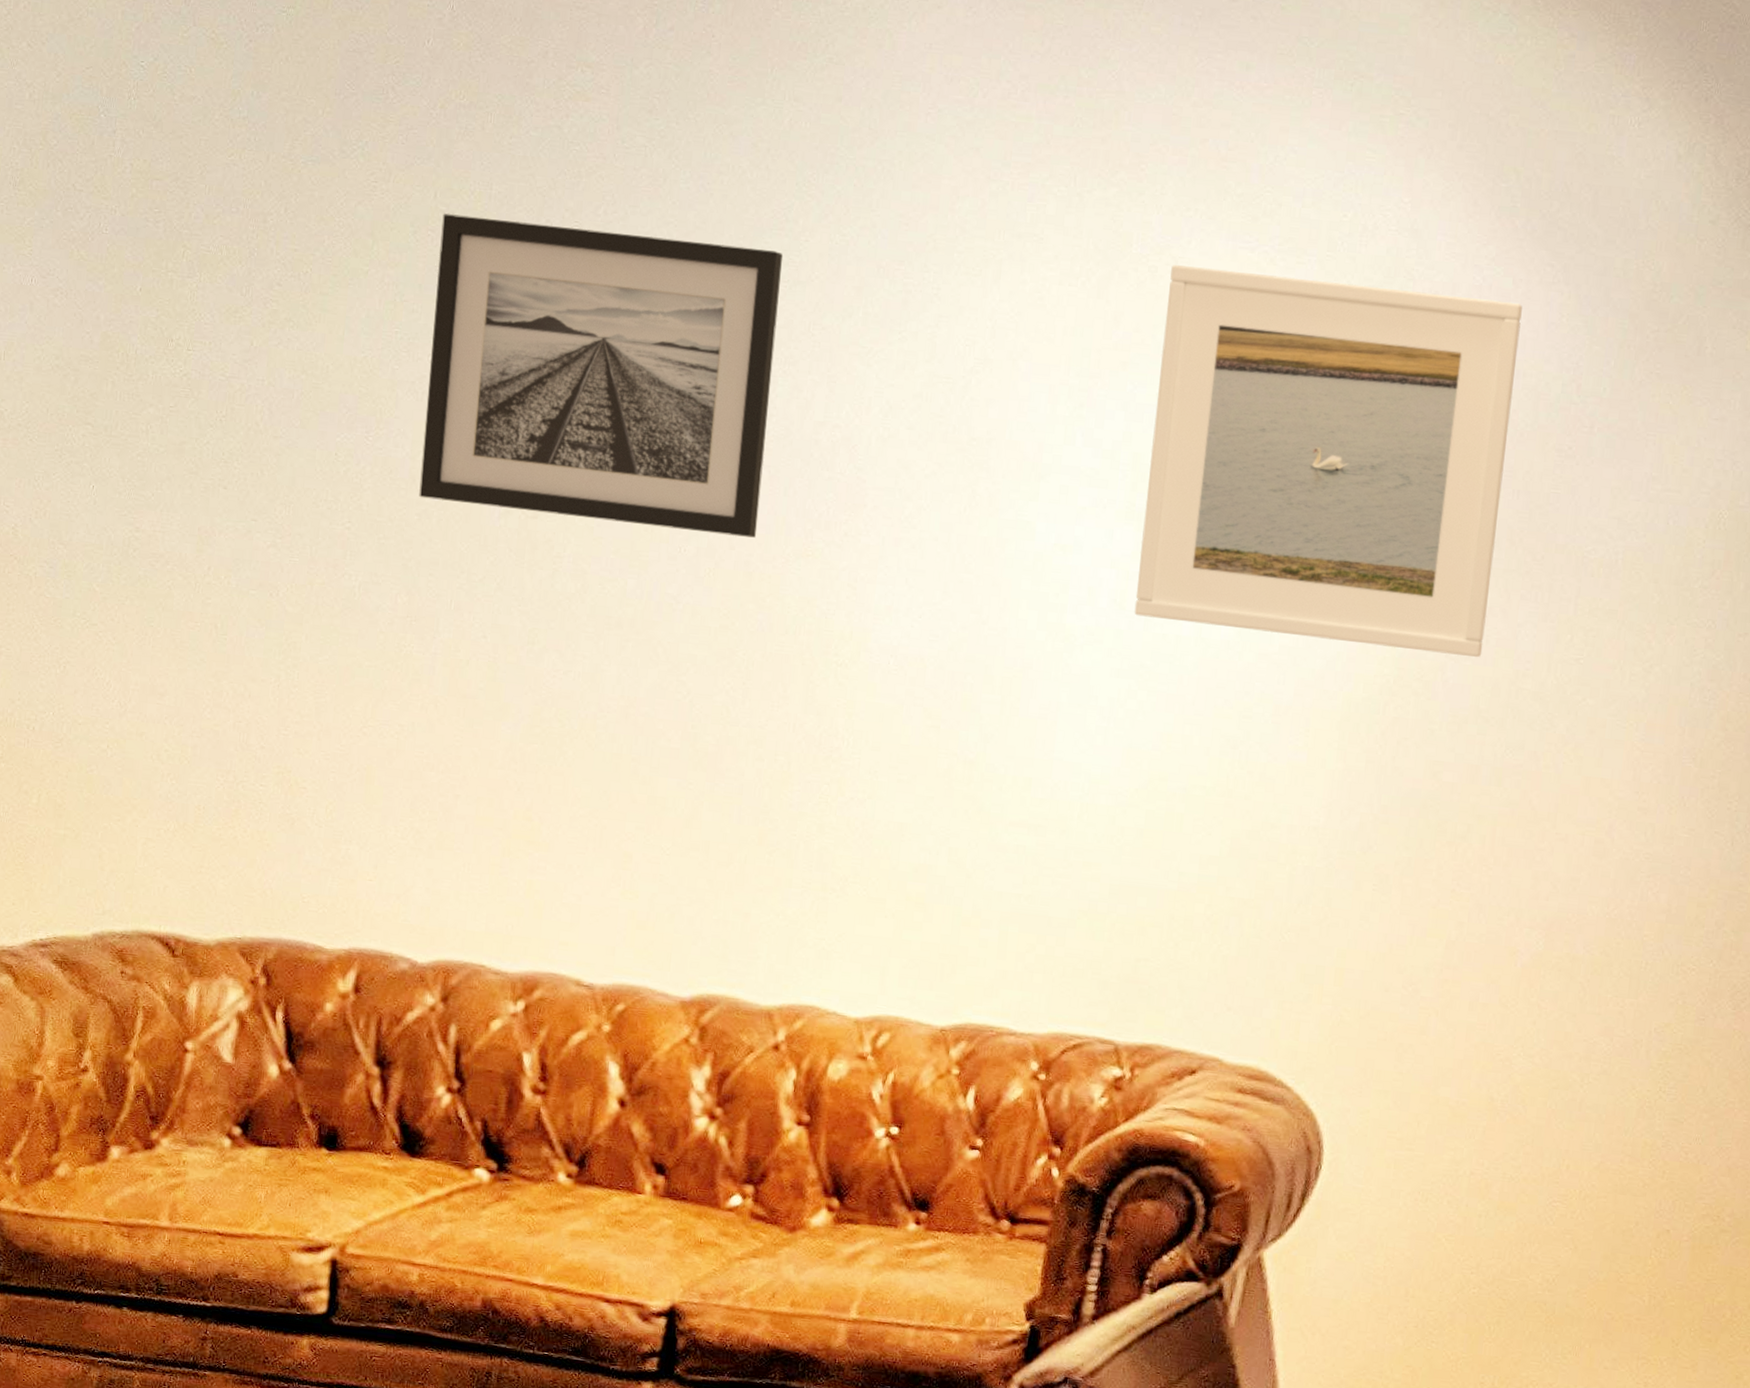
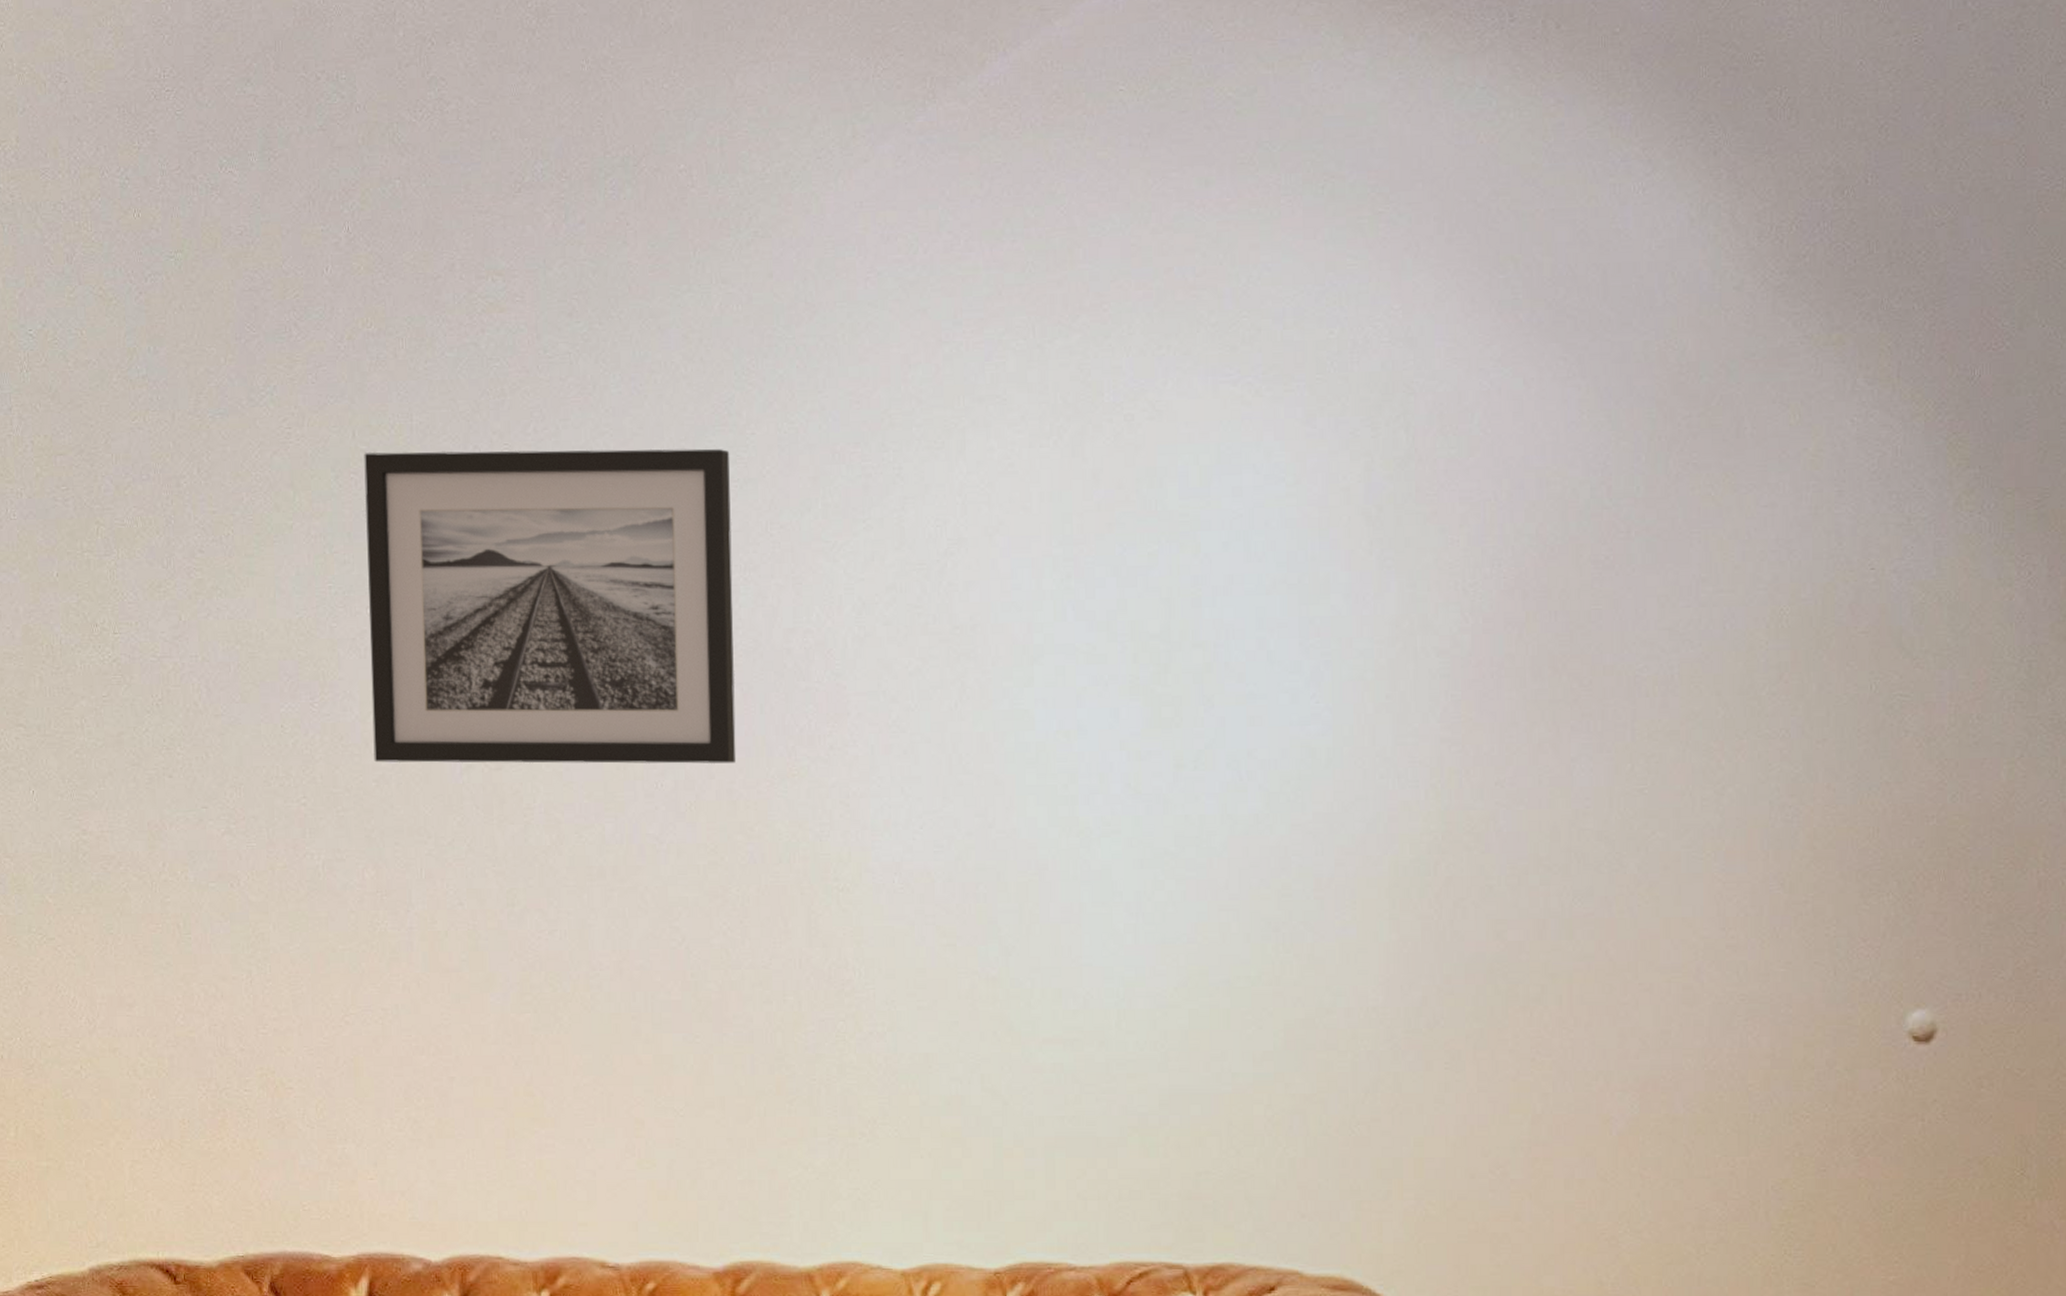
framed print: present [1134,265,1522,658] -> none [1148,404,1538,802]

